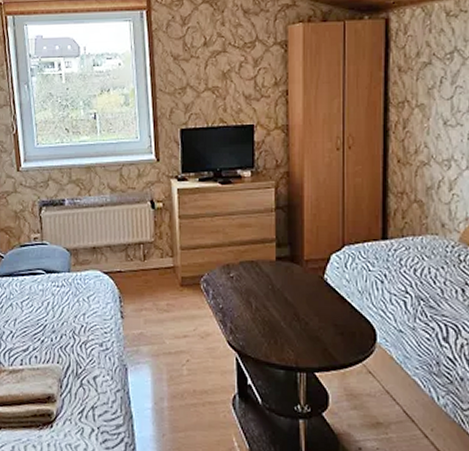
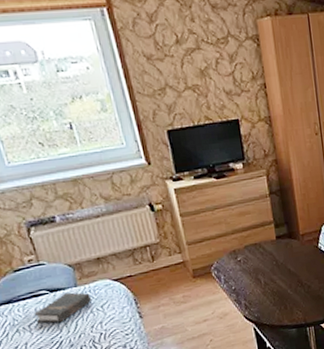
hardback book: none [28,277,80,306] -> present [34,292,91,324]

